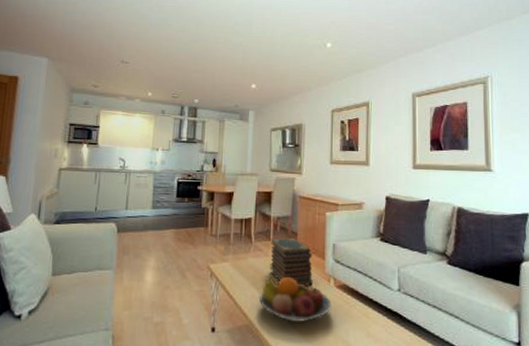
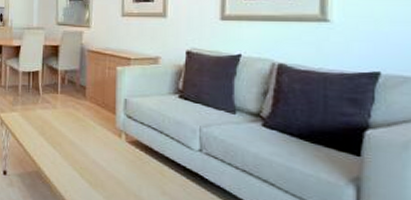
fruit bowl: present [258,277,332,322] -> none [47,128,123,174]
book stack: present [270,237,313,286] -> none [58,91,103,140]

